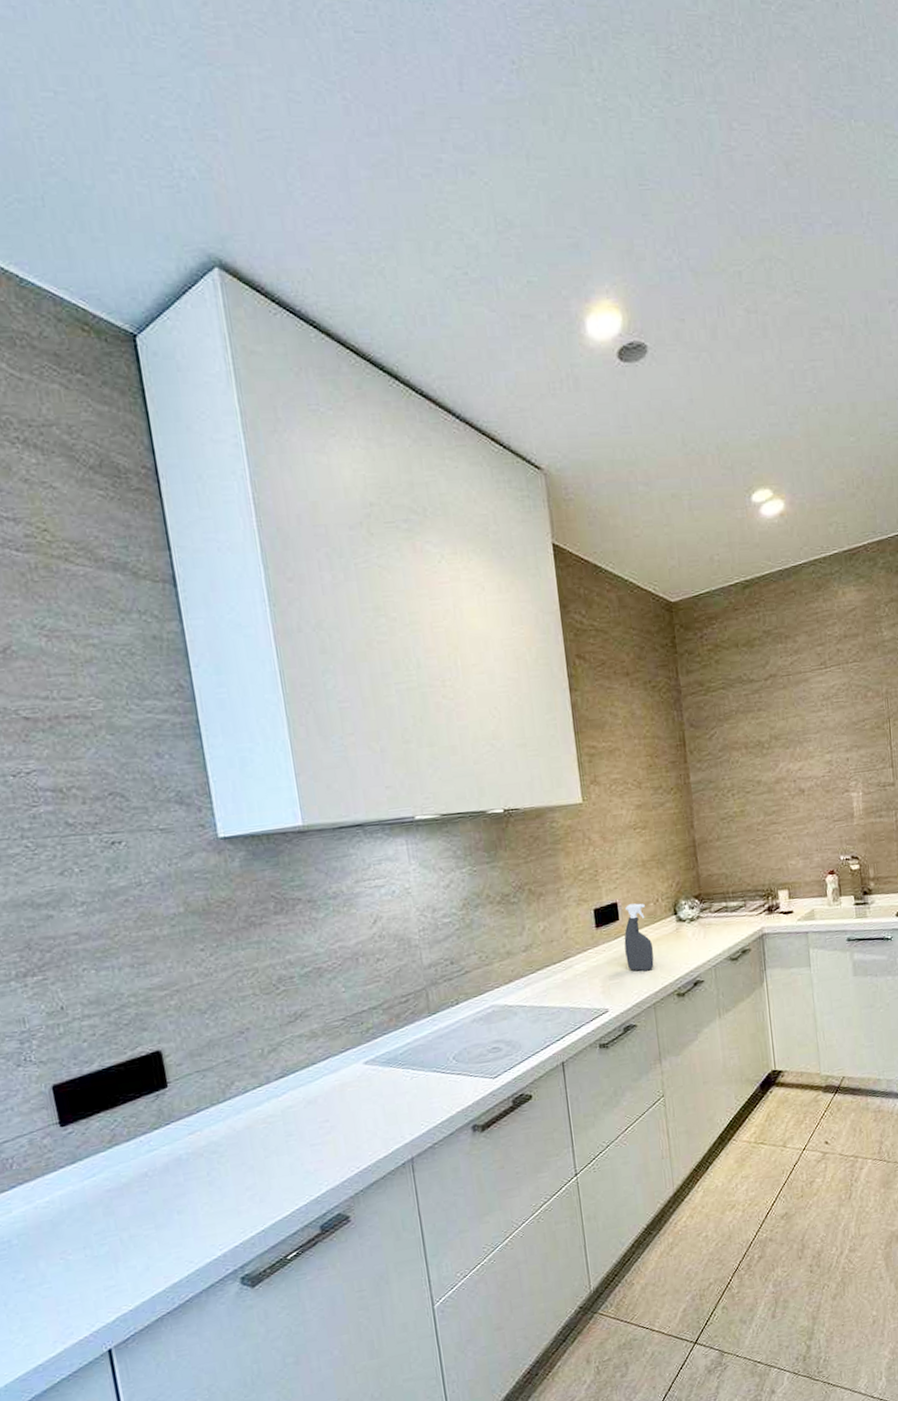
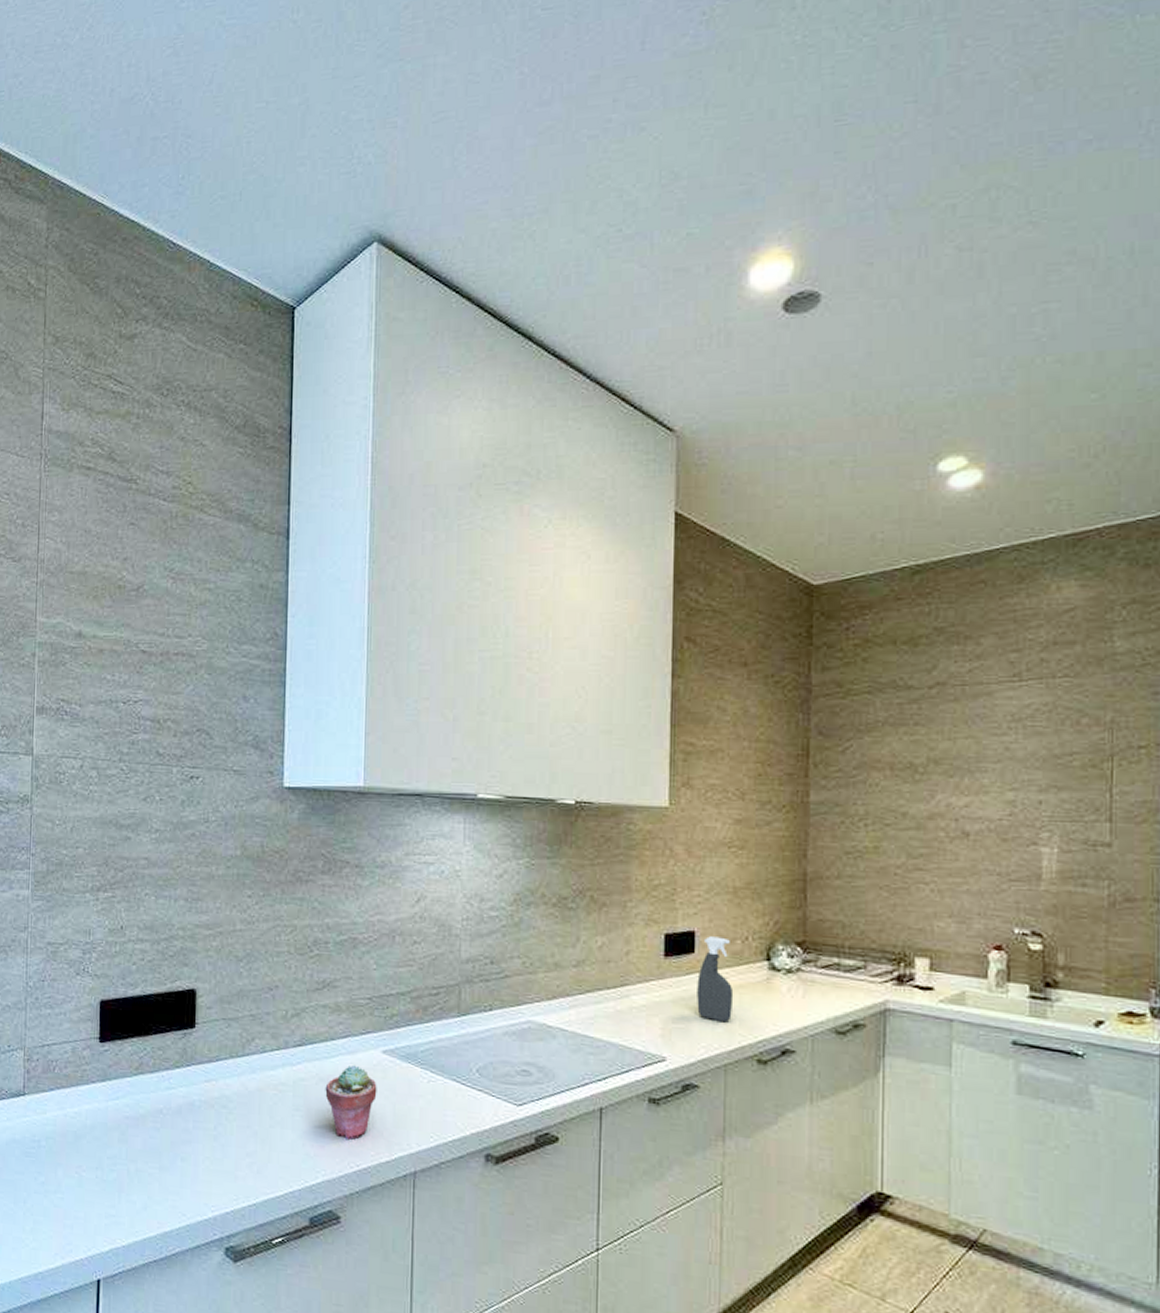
potted succulent: none [314,1081,366,1148] -> present [325,1064,377,1140]

